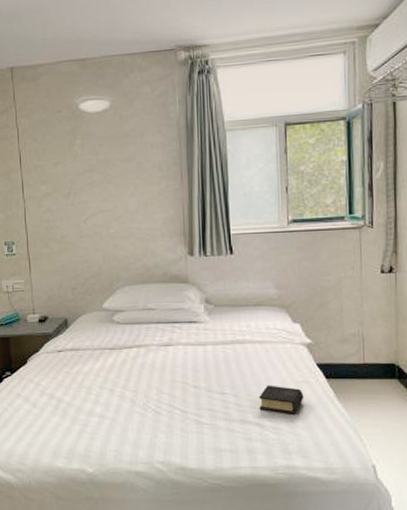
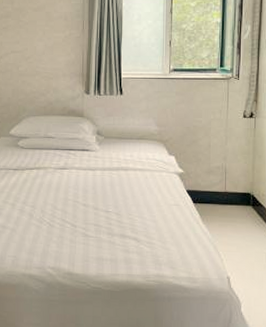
book: present [259,385,304,415] -> none [137,206,175,232]

